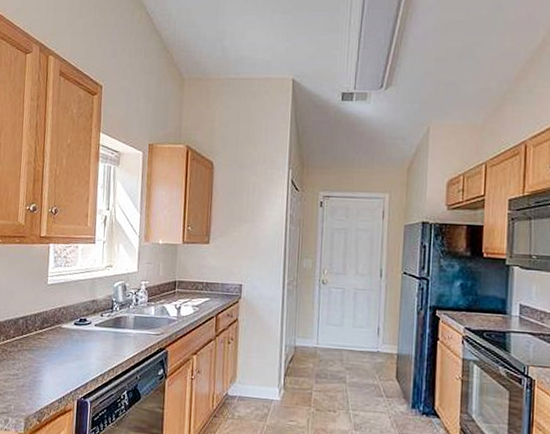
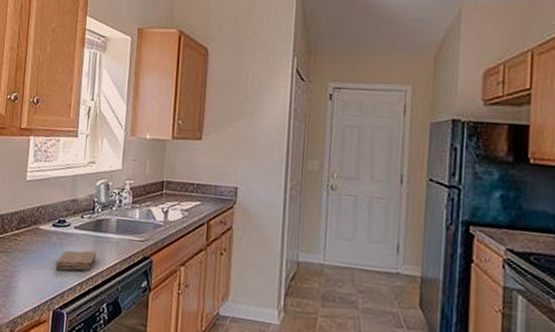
washcloth: none [77,345,116,365] -> present [55,250,96,271]

